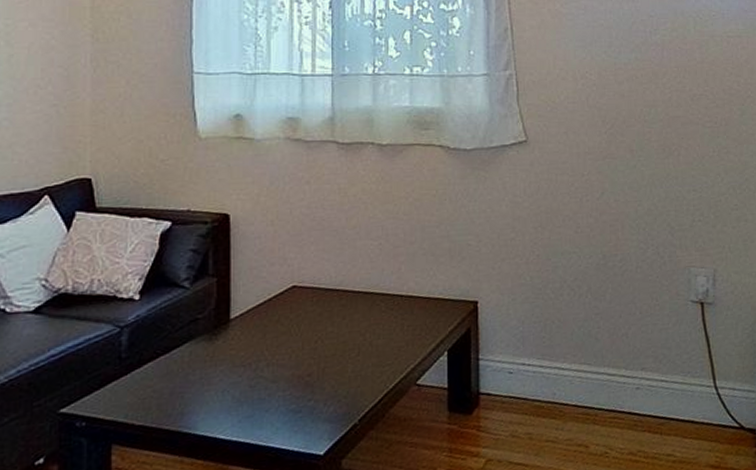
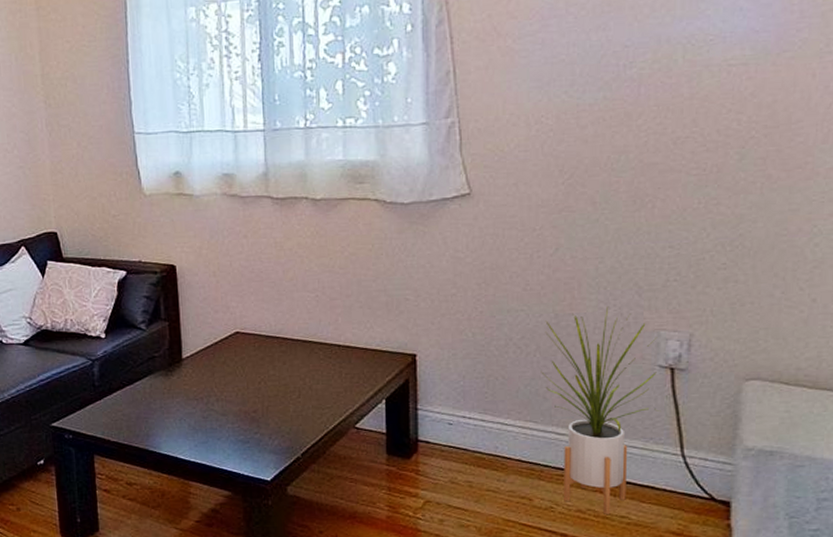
house plant: none [592,246,695,454] -> present [541,306,660,514]

